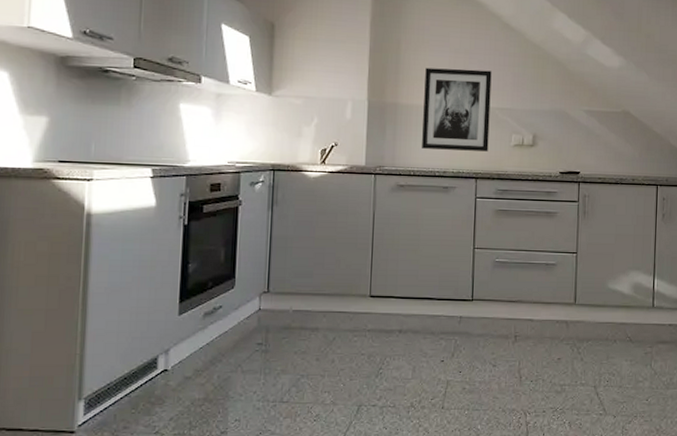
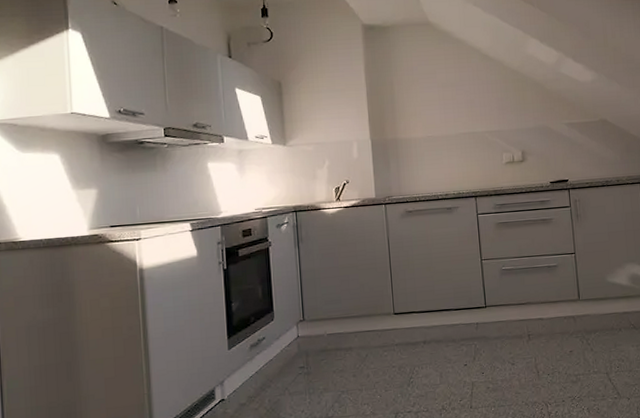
wall art: present [422,67,492,152] -> none [418,99,483,176]

